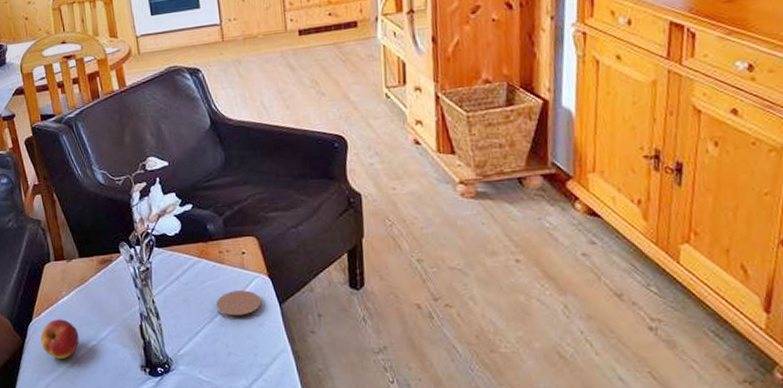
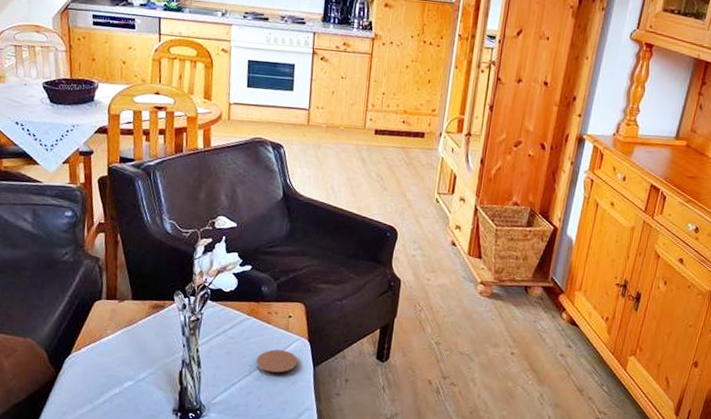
apple: present [40,319,80,359] -> none [75,356,117,396]

